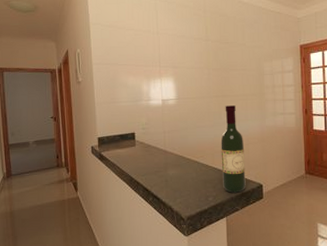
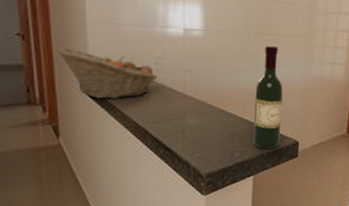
fruit basket: none [76,124,144,159] -> present [56,48,157,99]

